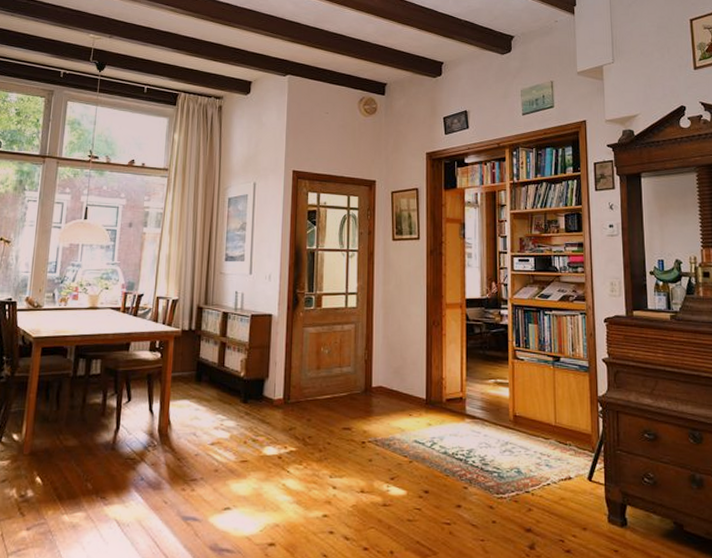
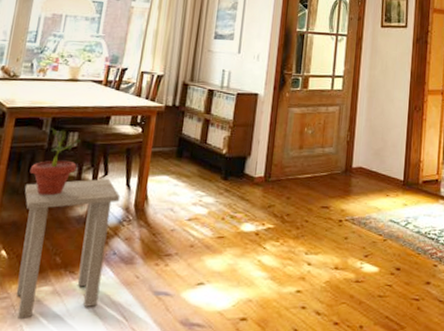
side table: none [52,405,144,544] -> present [16,179,120,318]
potted plant: none [58,356,104,423] -> present [30,128,82,196]

